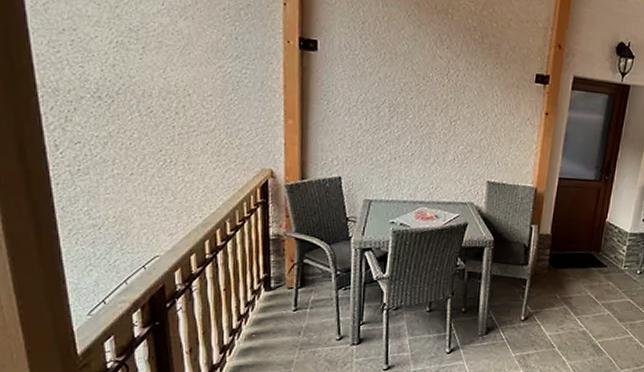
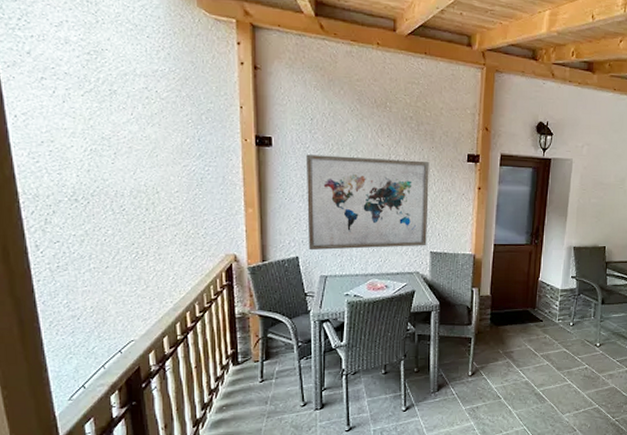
wall art: none [353,62,493,175] -> present [305,154,429,251]

